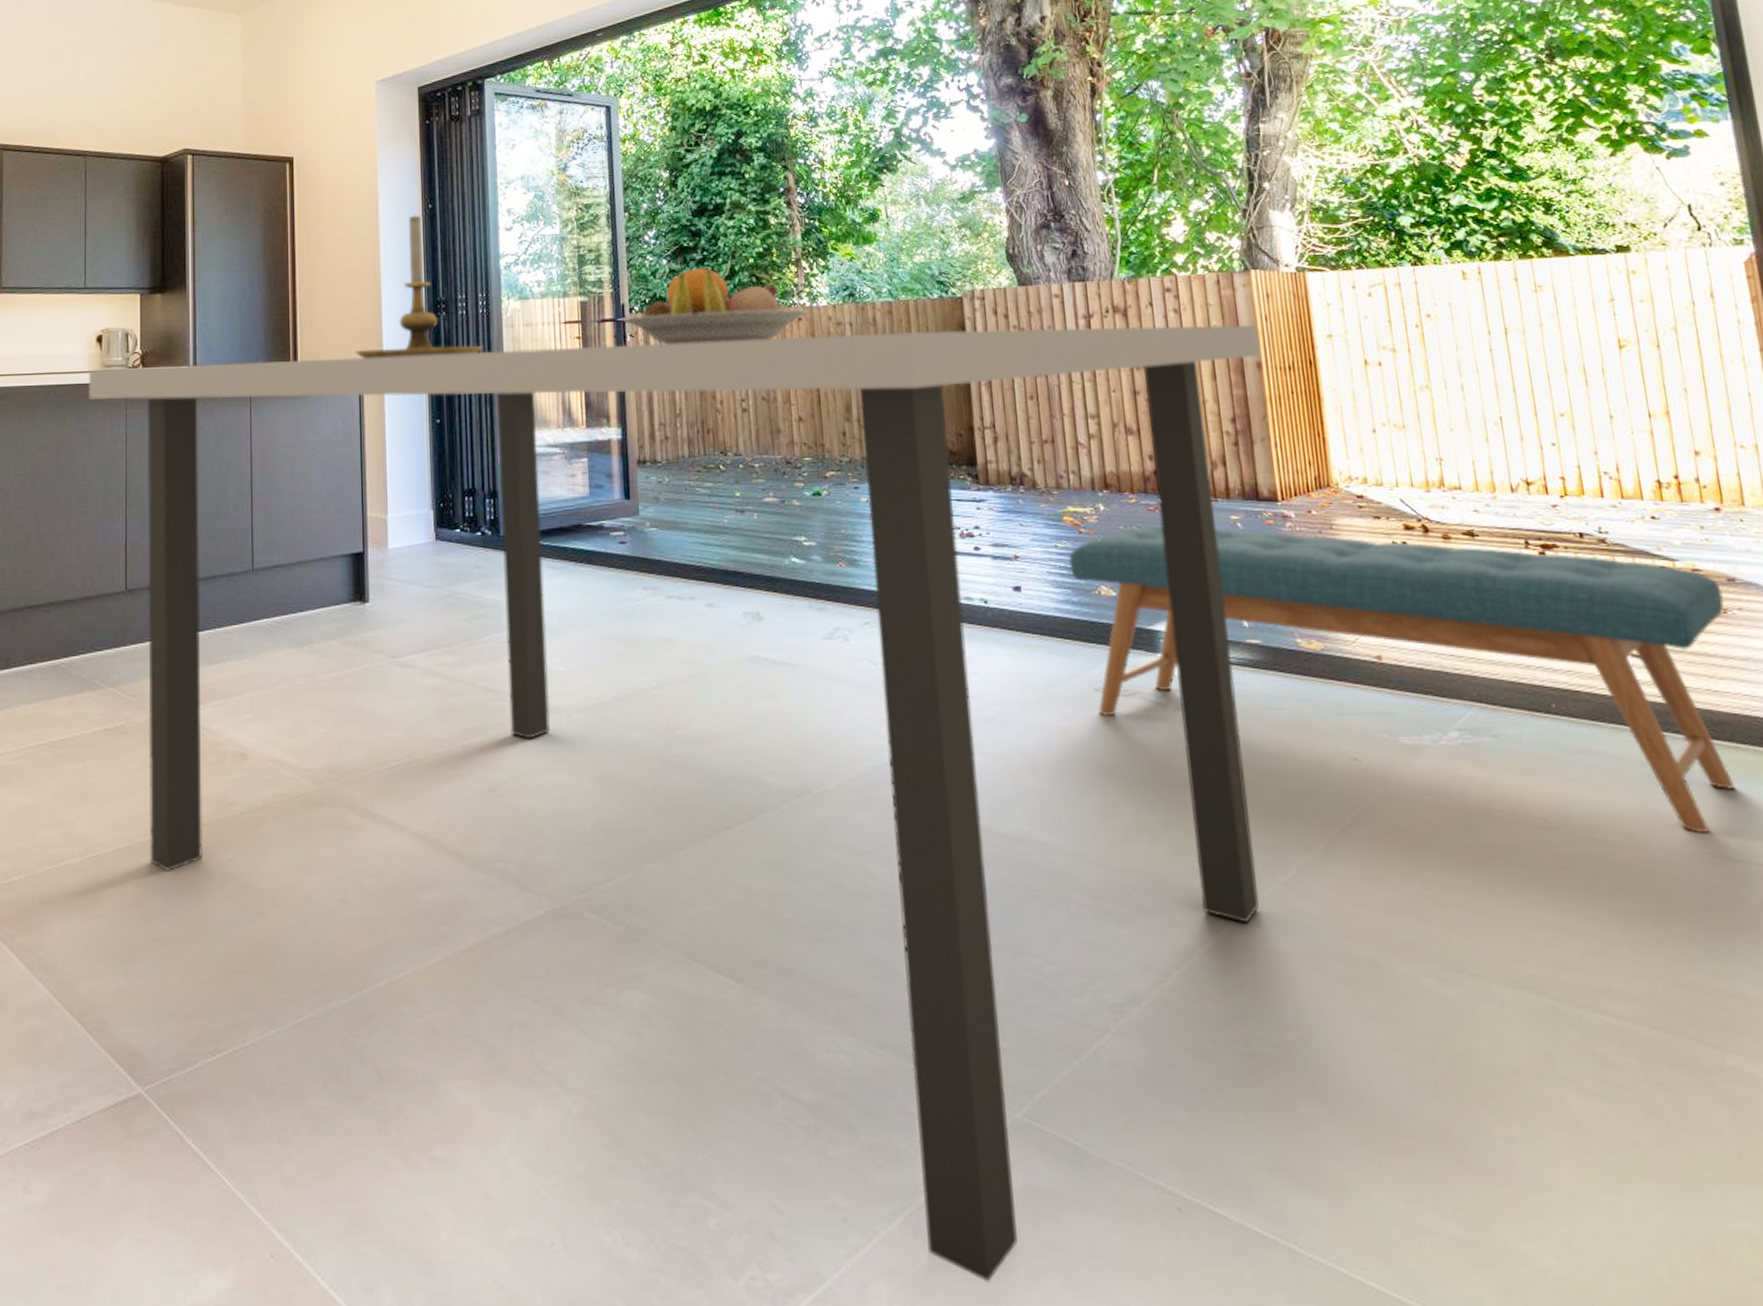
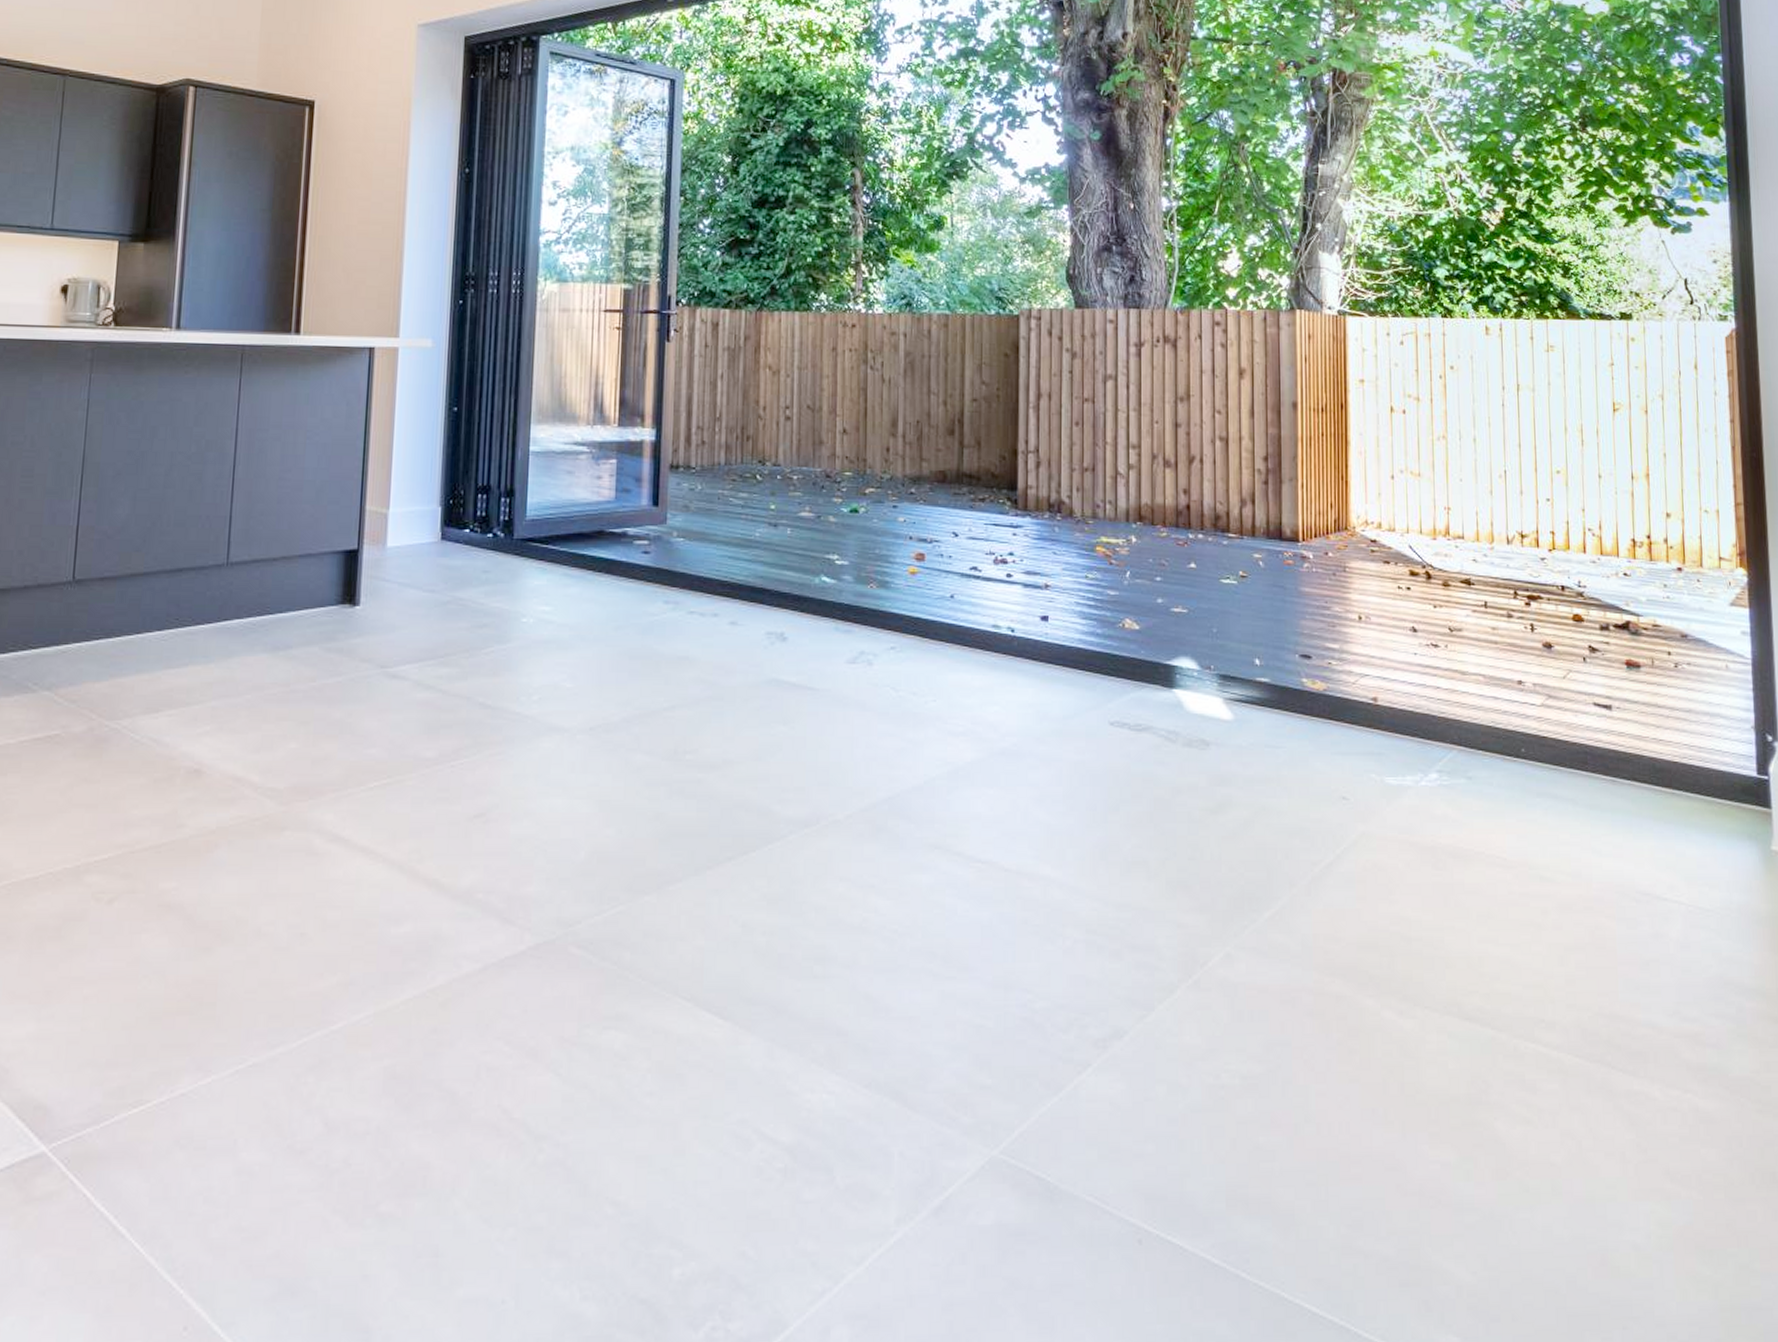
dining table: present [88,324,1260,1282] -> none [45,324,1298,1322]
candle holder: present [355,215,483,358] -> none [368,178,513,338]
fruit bowl: present [623,267,808,345] -> none [668,262,863,346]
bench: present [1068,526,1736,833] -> none [1096,560,1676,873]

